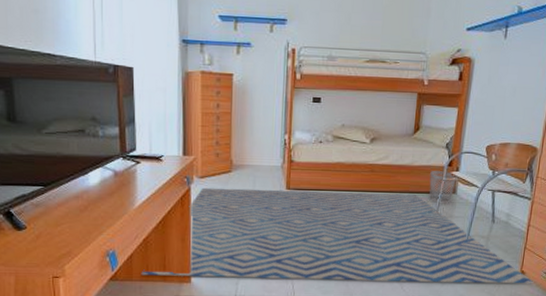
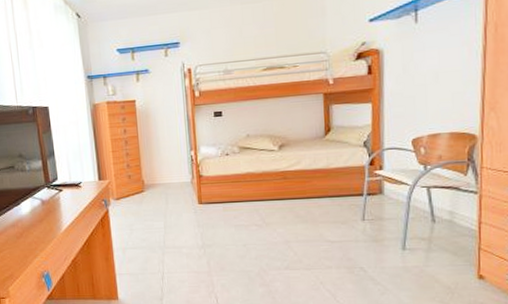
rug: present [141,187,534,284] -> none [73,198,498,294]
wastebasket: present [429,171,457,204] -> none [350,171,381,206]

